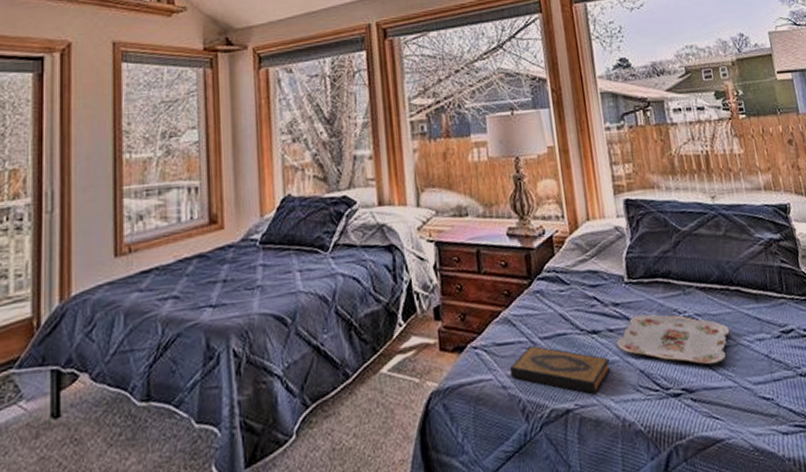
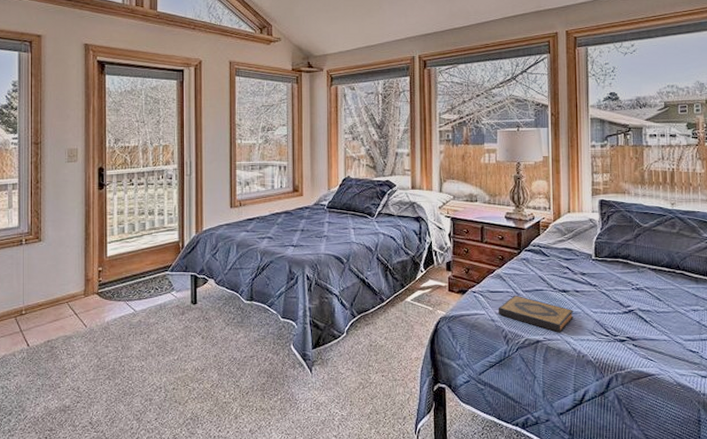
serving tray: present [616,314,730,365] -> none [580,283,671,323]

